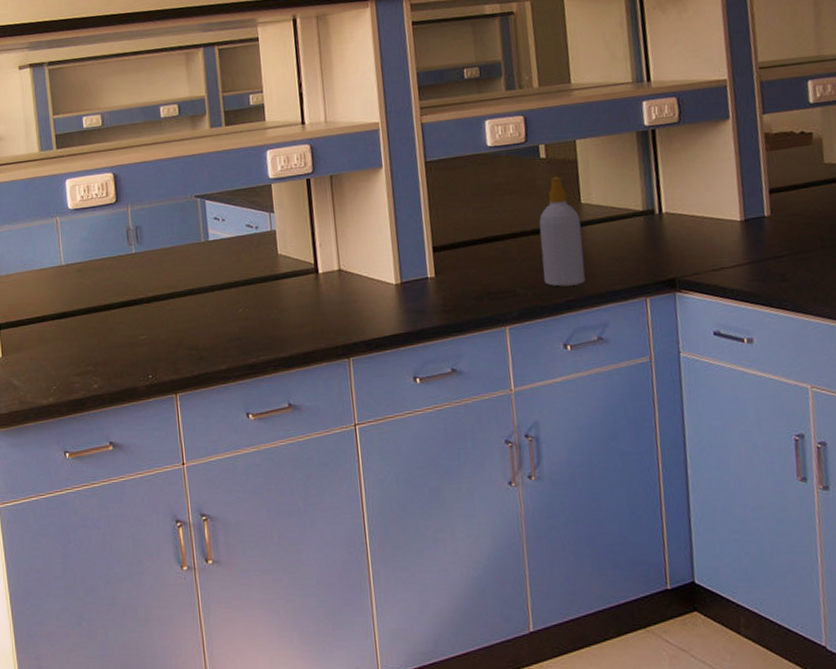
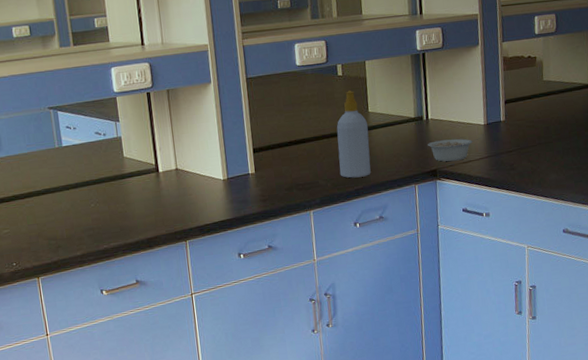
legume: none [662,238,737,269] -> present [428,138,481,162]

